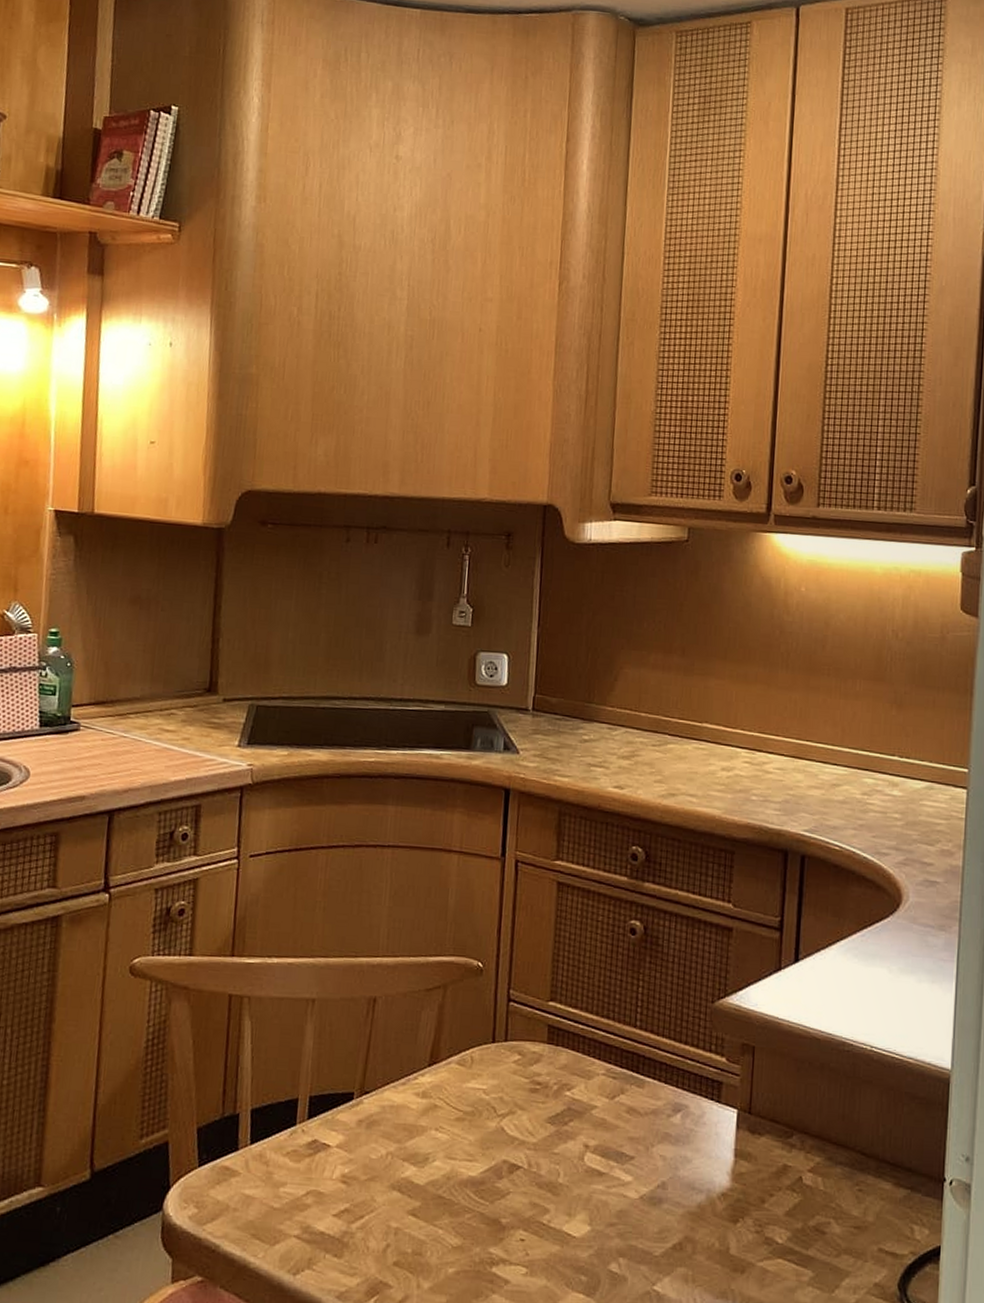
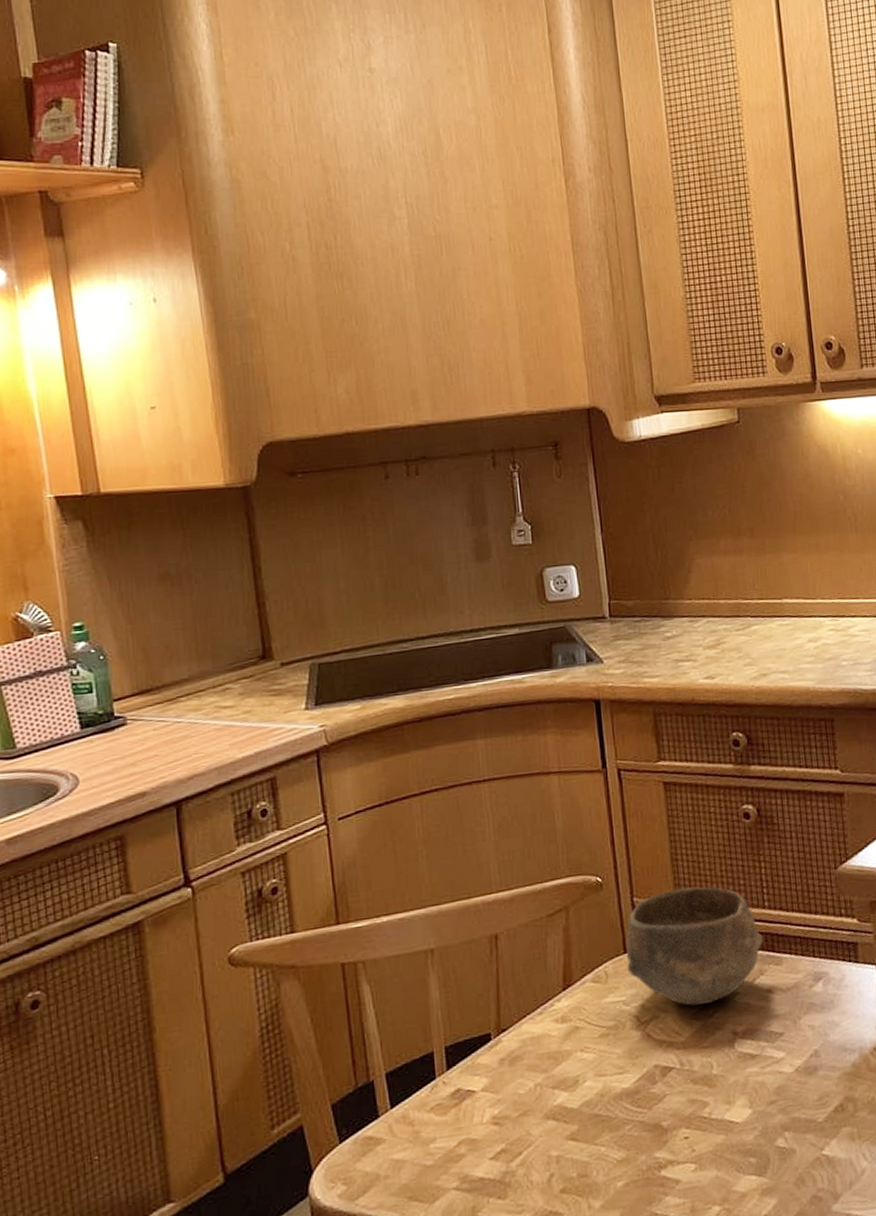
bowl: none [492,989,630,1111] -> present [625,887,764,1006]

